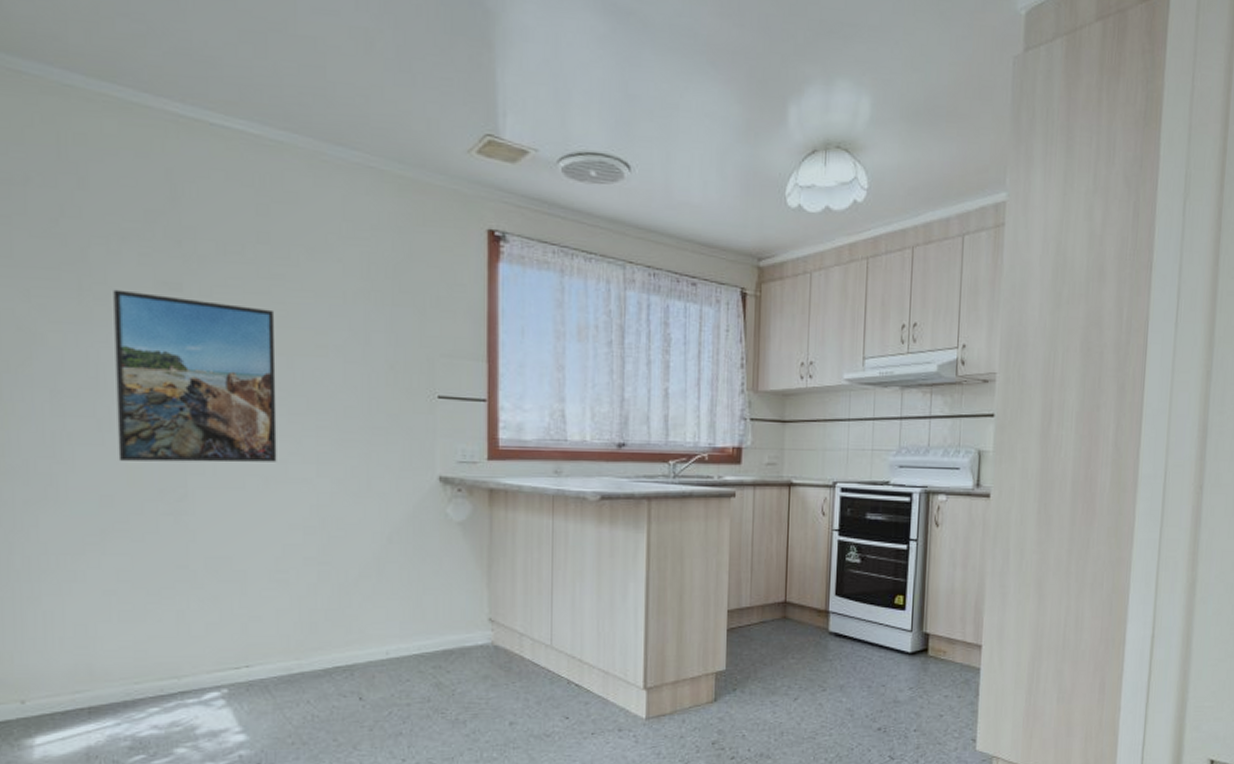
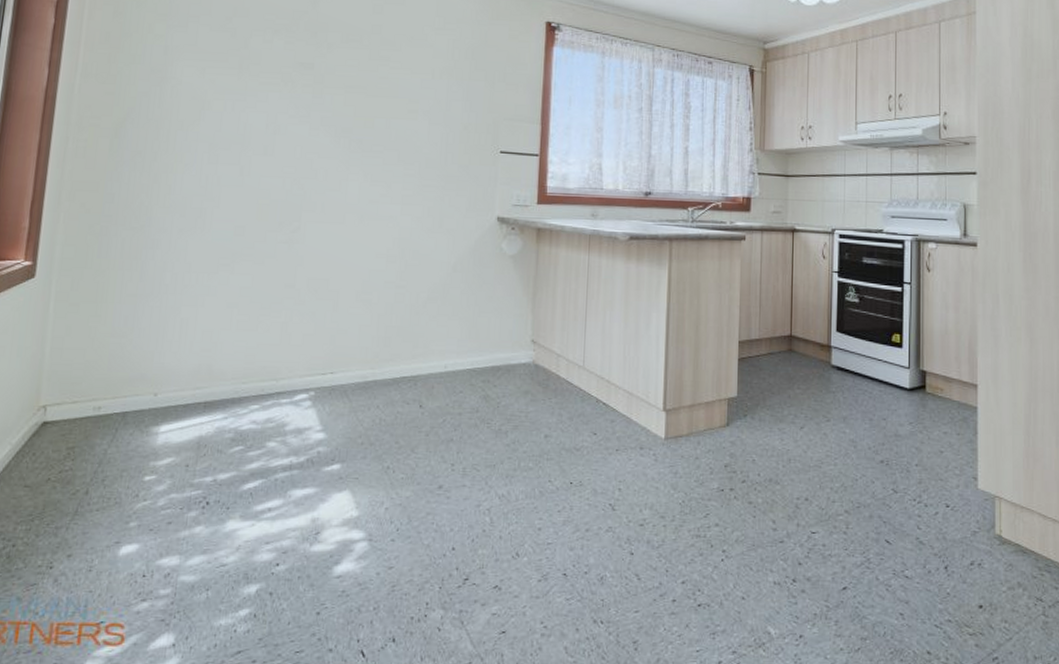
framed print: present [113,289,277,463] -> none [252,68,379,202]

